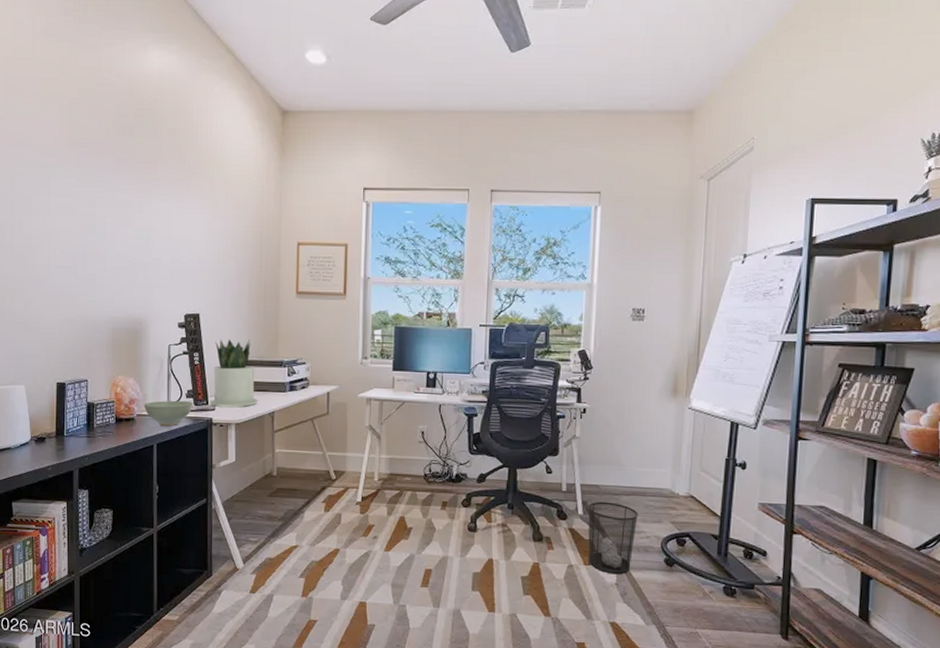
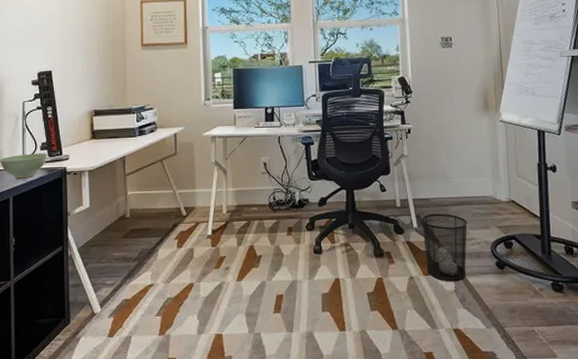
planter: present [210,339,259,408] -> none [63,90,111,156]

